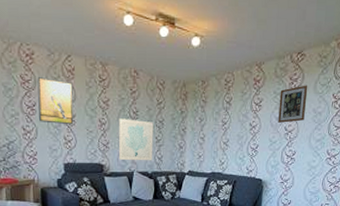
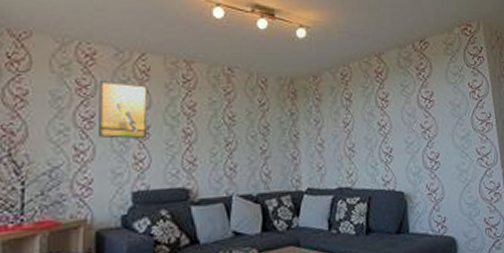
wall art: present [118,118,153,161] -> none [209,126,258,181]
picture frame: present [278,85,308,123] -> none [407,75,442,120]

